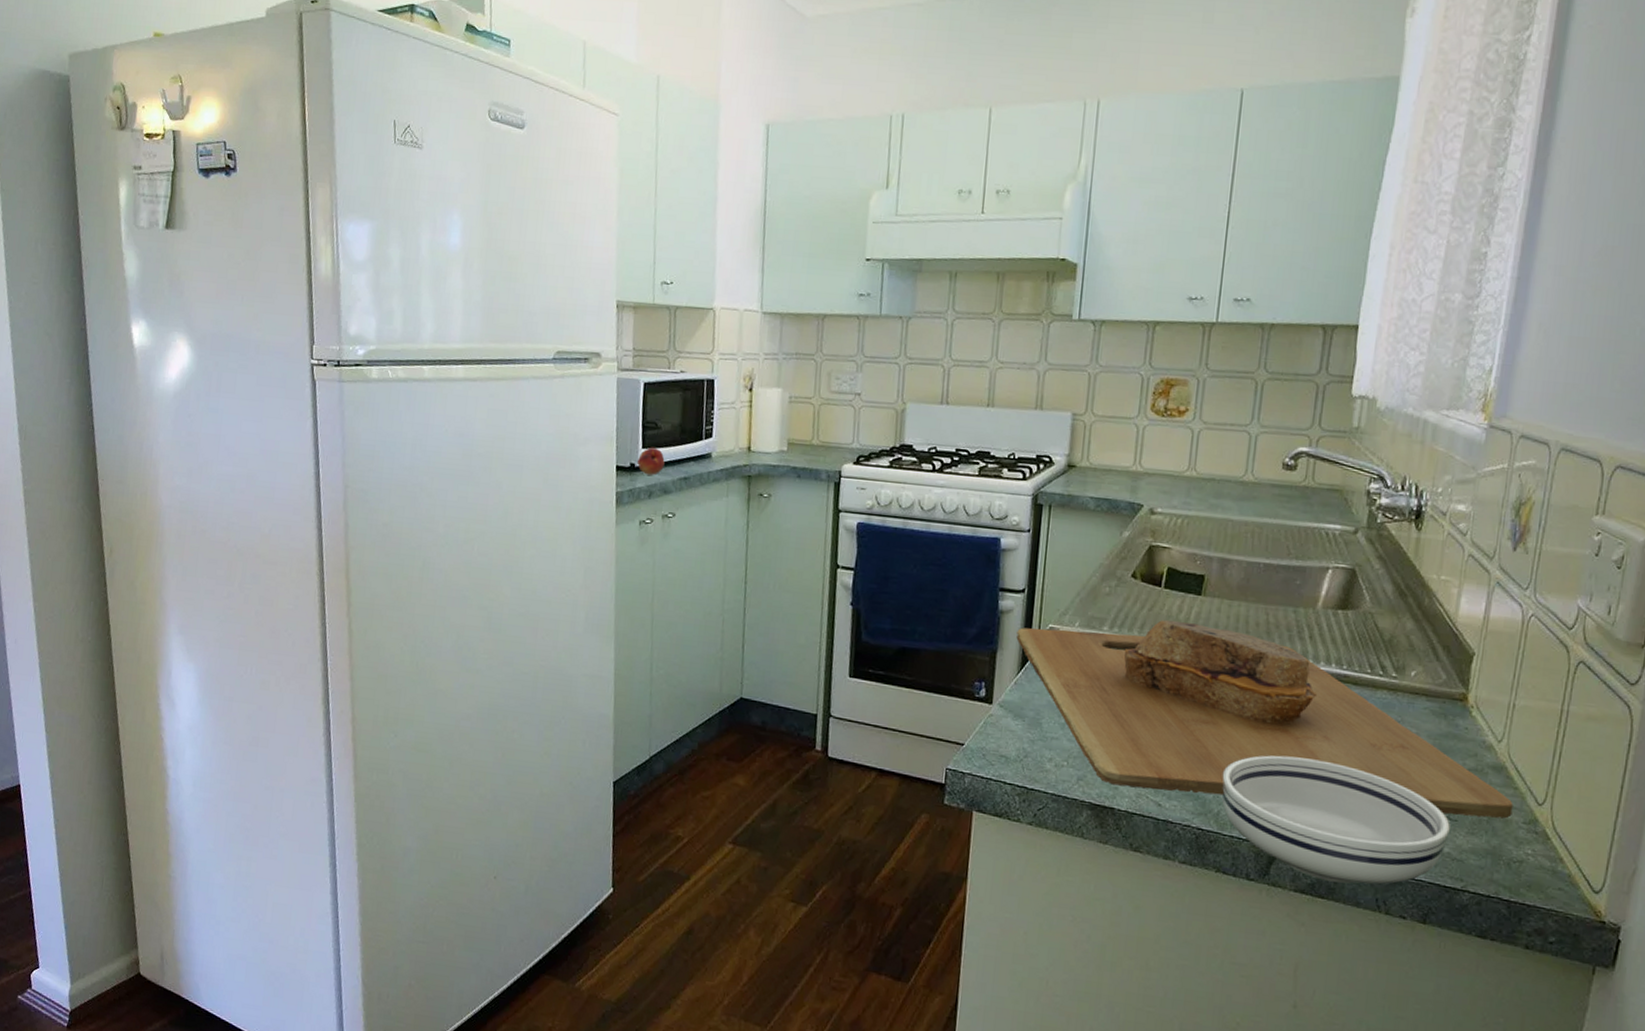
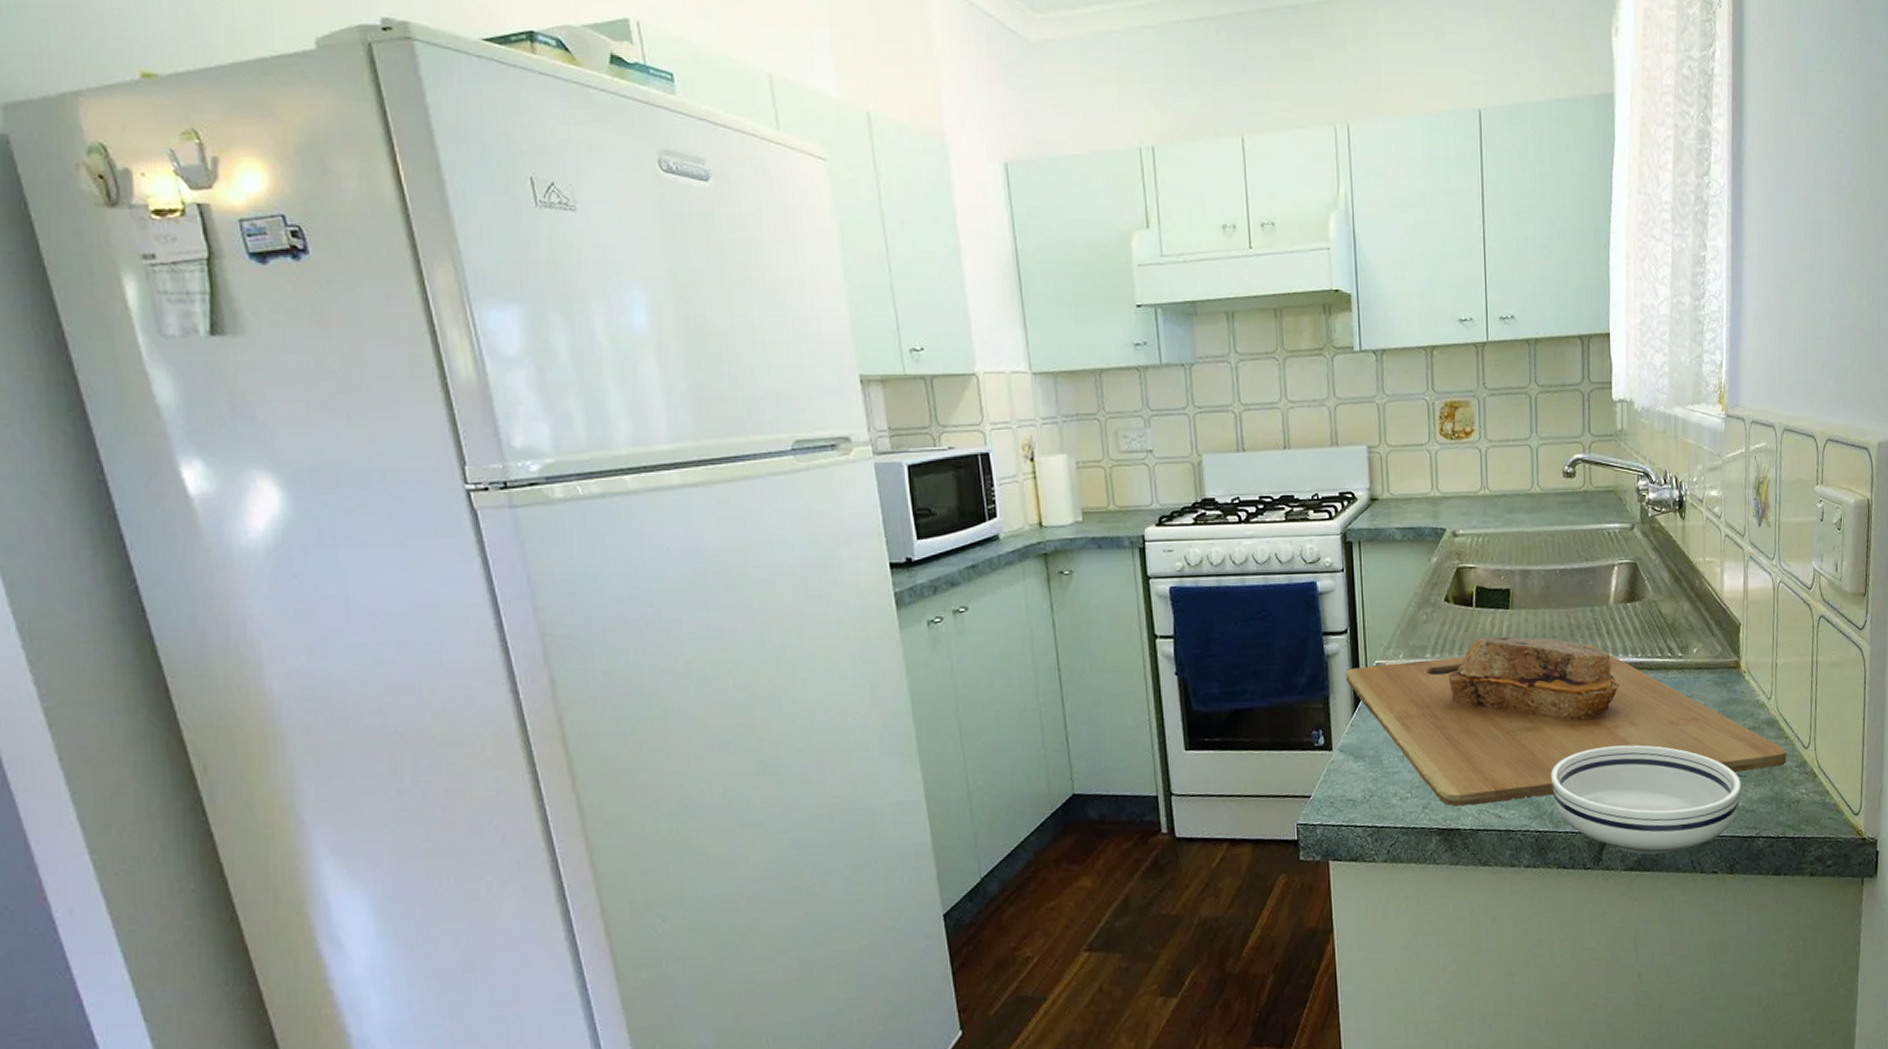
fruit: present [636,447,665,476] -> none [913,536,946,568]

